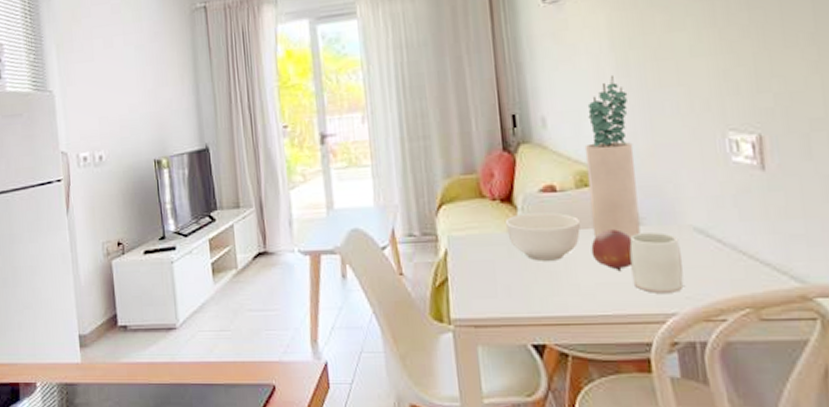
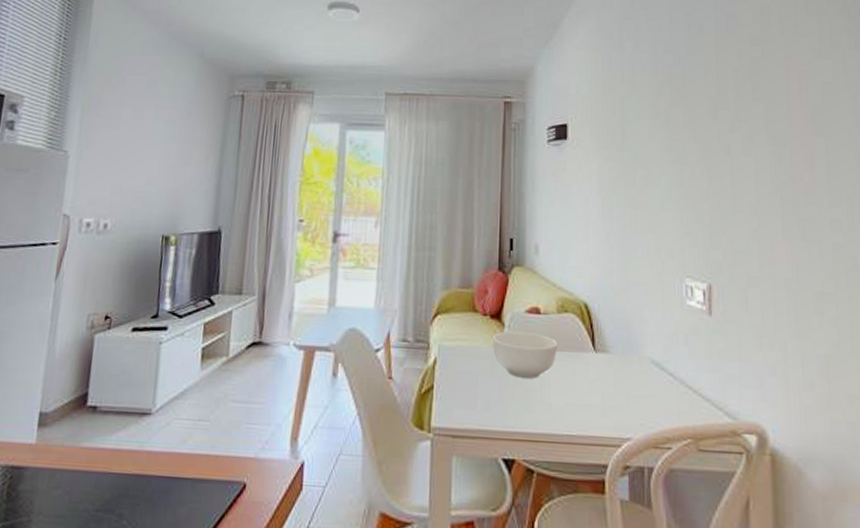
vase: present [584,76,641,237] -> none [568,216,609,363]
fruit: present [591,229,633,272] -> none [564,354,600,395]
mug: present [629,232,684,293] -> none [597,360,640,419]

